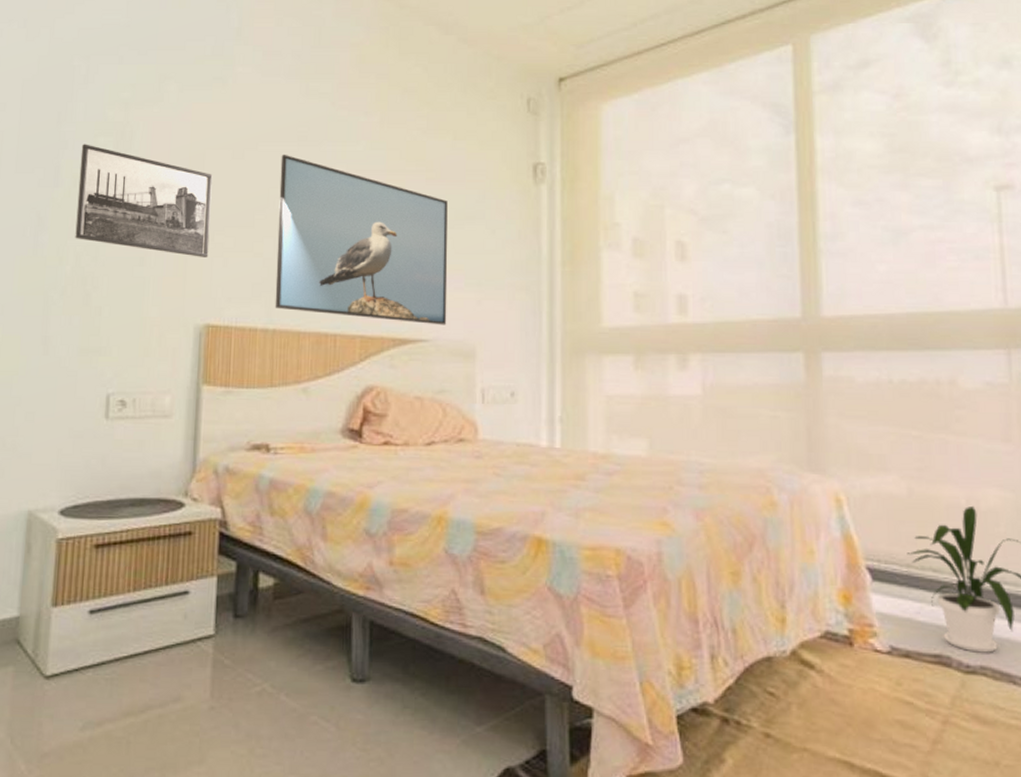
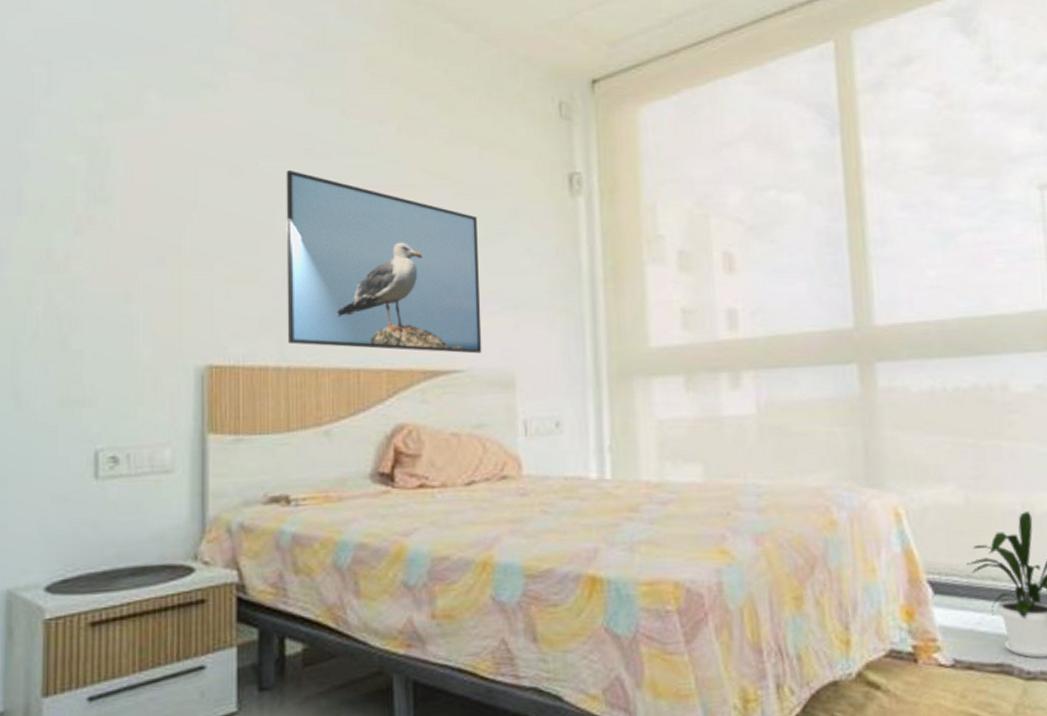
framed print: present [75,144,213,257] -> none [45,163,207,290]

